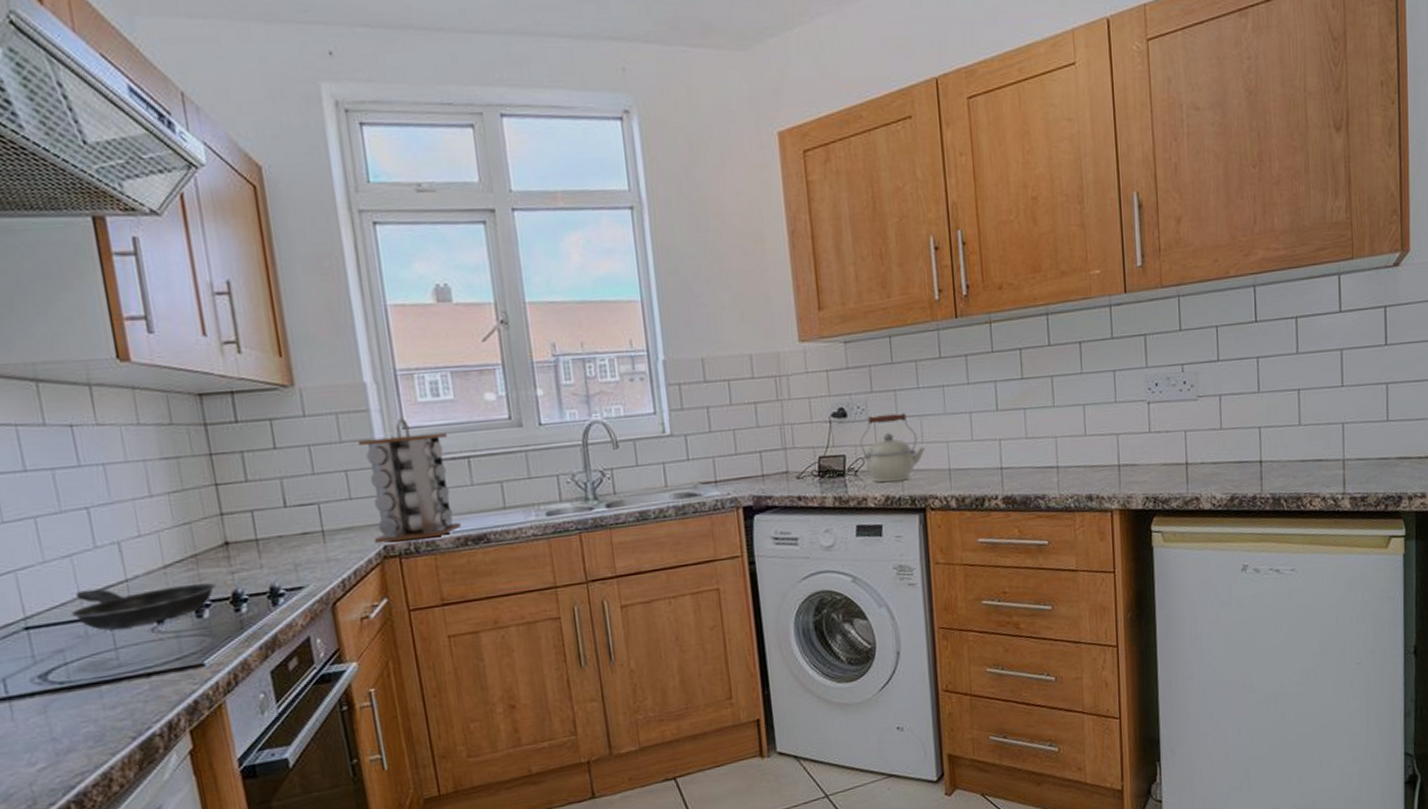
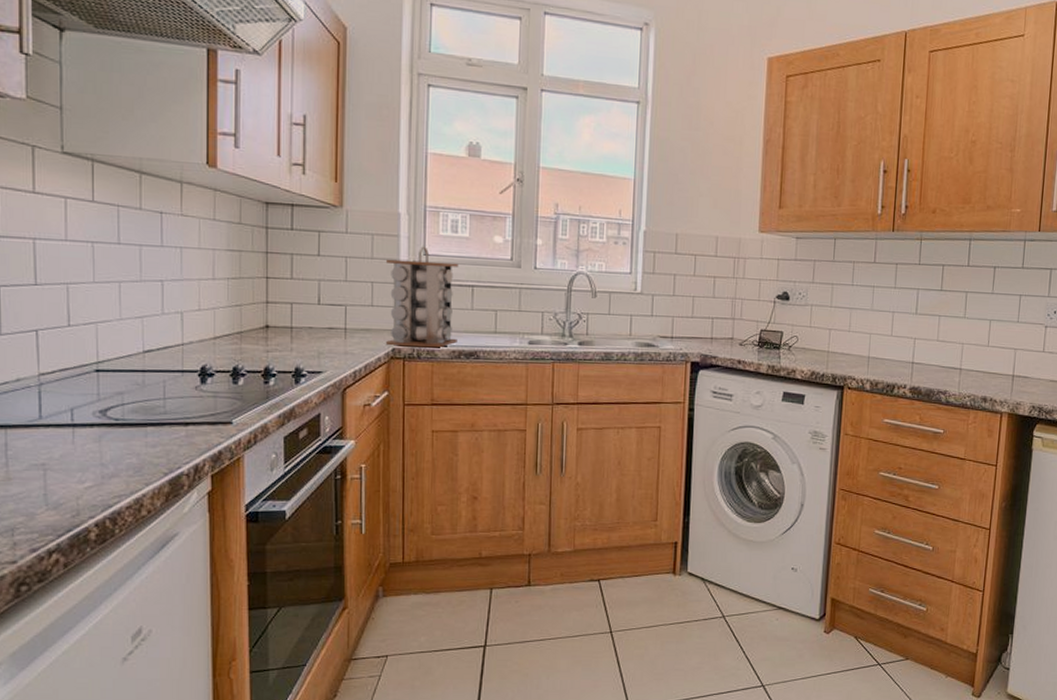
frying pan: present [70,583,216,631] -> none [133,347,252,384]
kettle: present [860,413,925,483] -> none [797,302,851,361]

